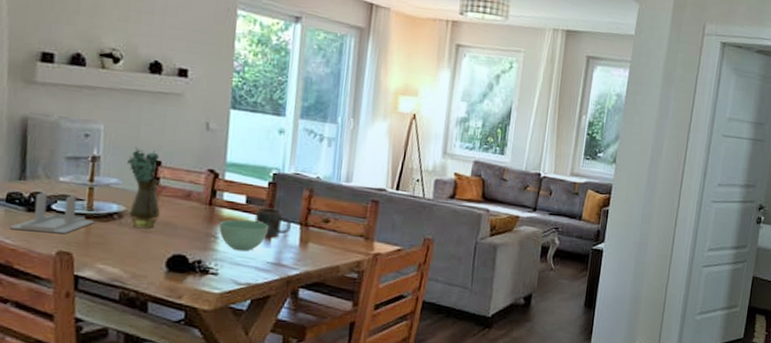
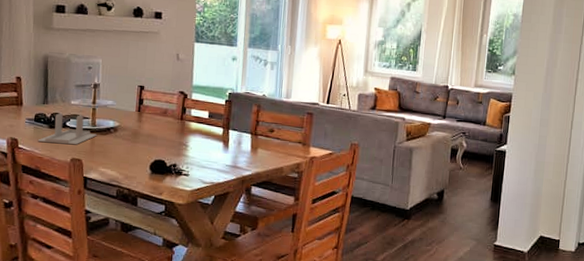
vase: present [127,146,160,228] -> none [119,75,144,139]
bowl: present [219,219,269,251] -> none [188,131,227,157]
mug: present [254,207,291,238] -> none [215,121,244,145]

